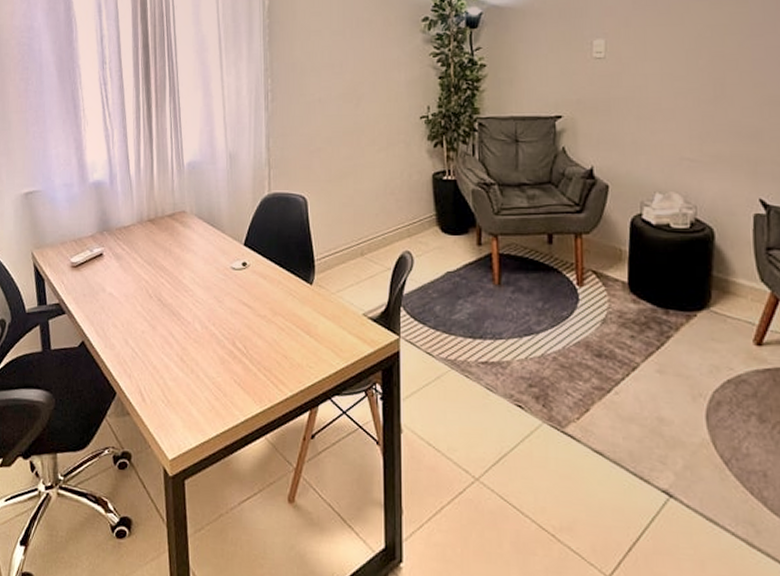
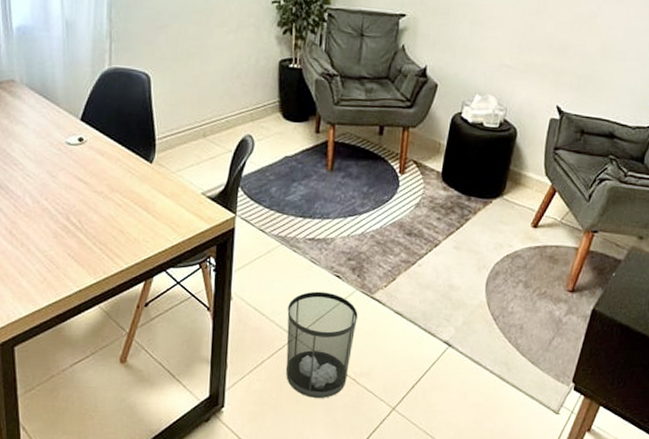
waste bin: none [465,423,549,558] -> present [286,291,358,398]

